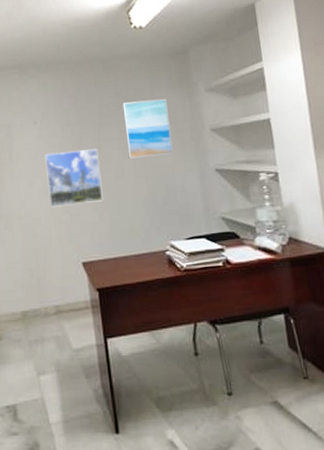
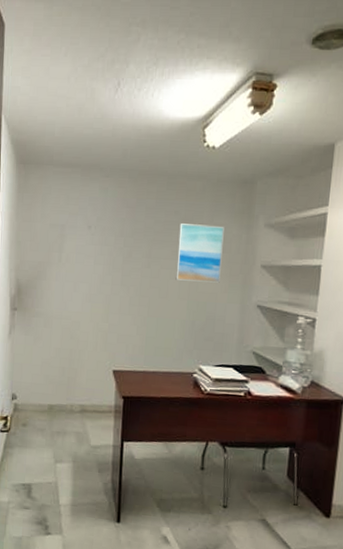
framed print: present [45,149,103,208] -> none [91,261,147,317]

